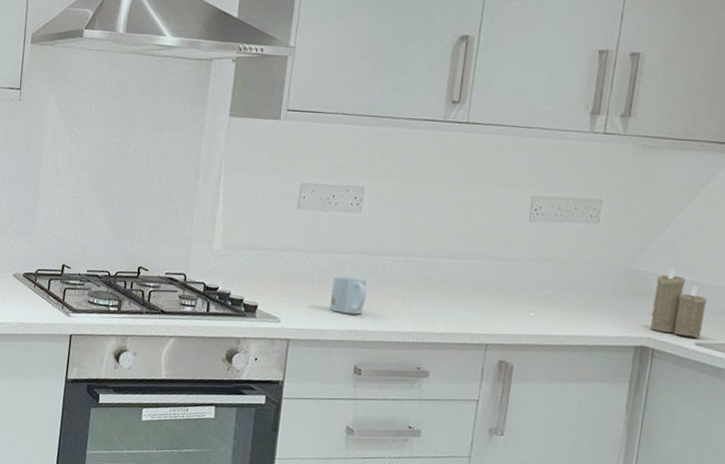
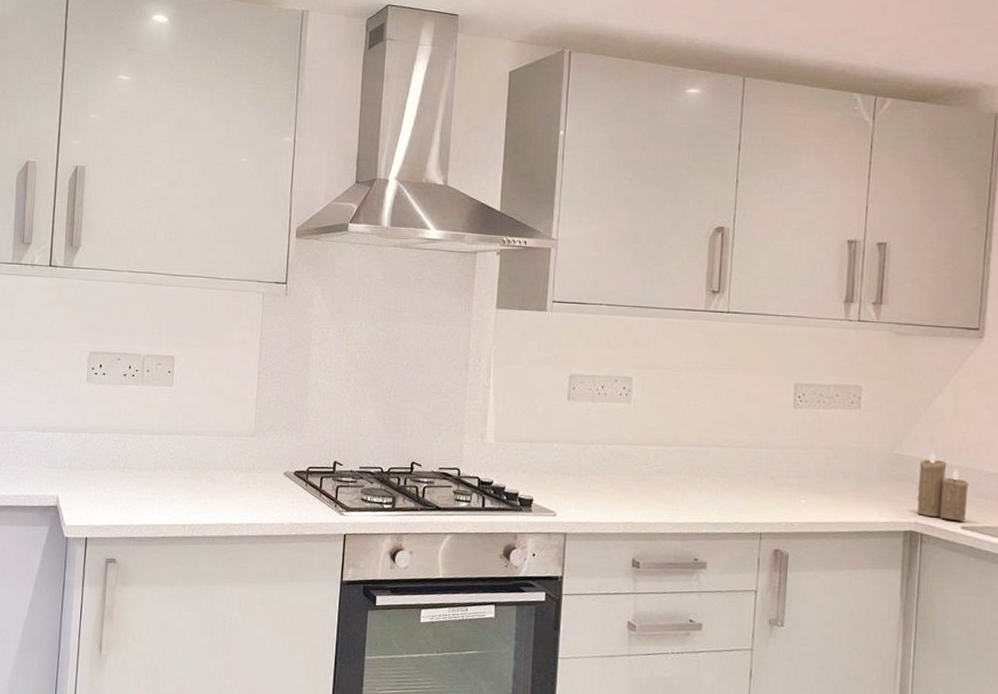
mug: present [329,276,367,315] -> none [604,467,640,506]

